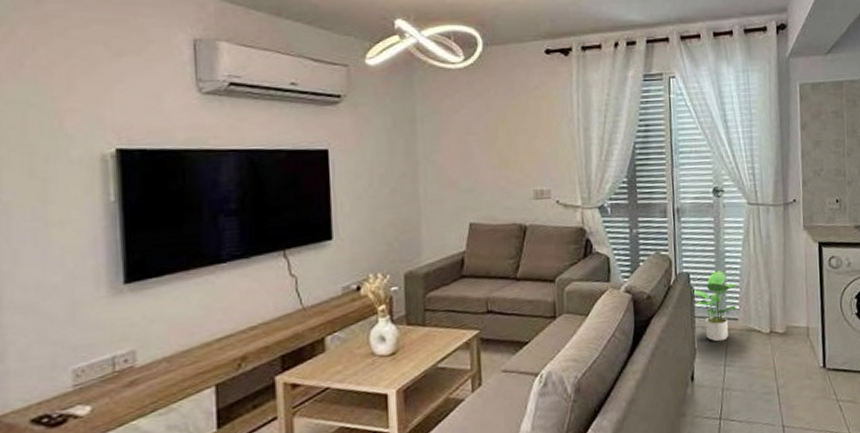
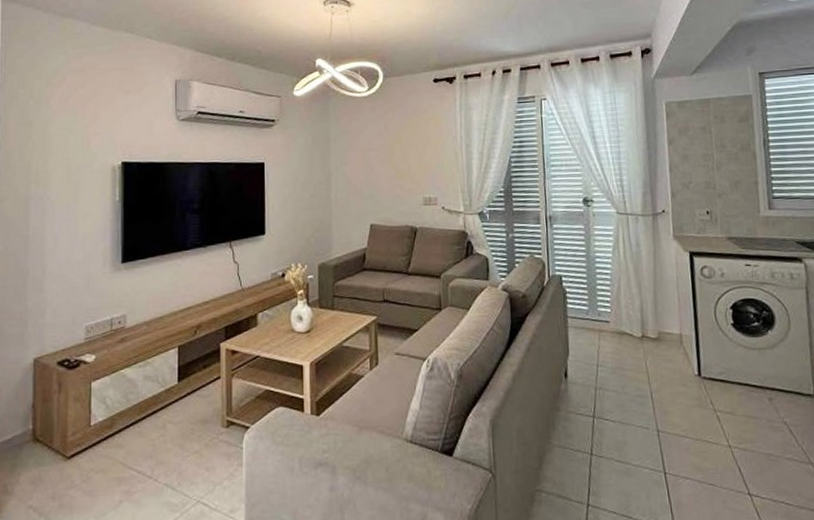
potted plant: present [692,270,738,342] -> none [564,275,609,342]

